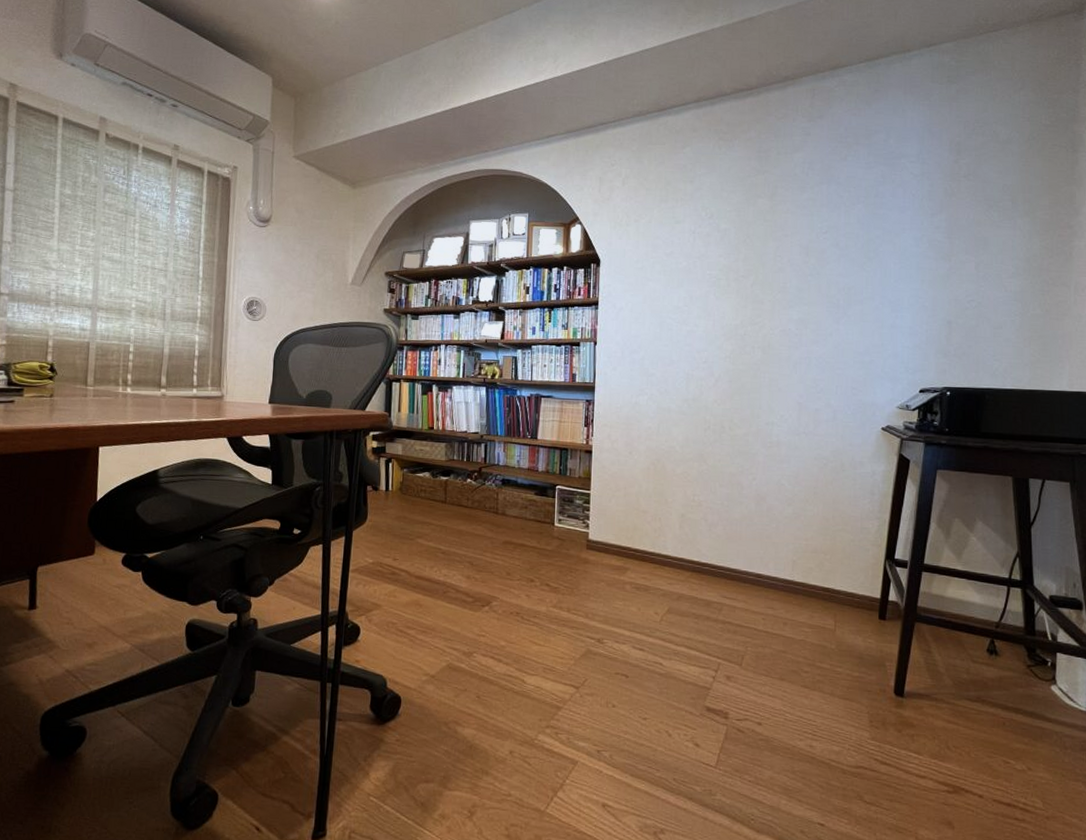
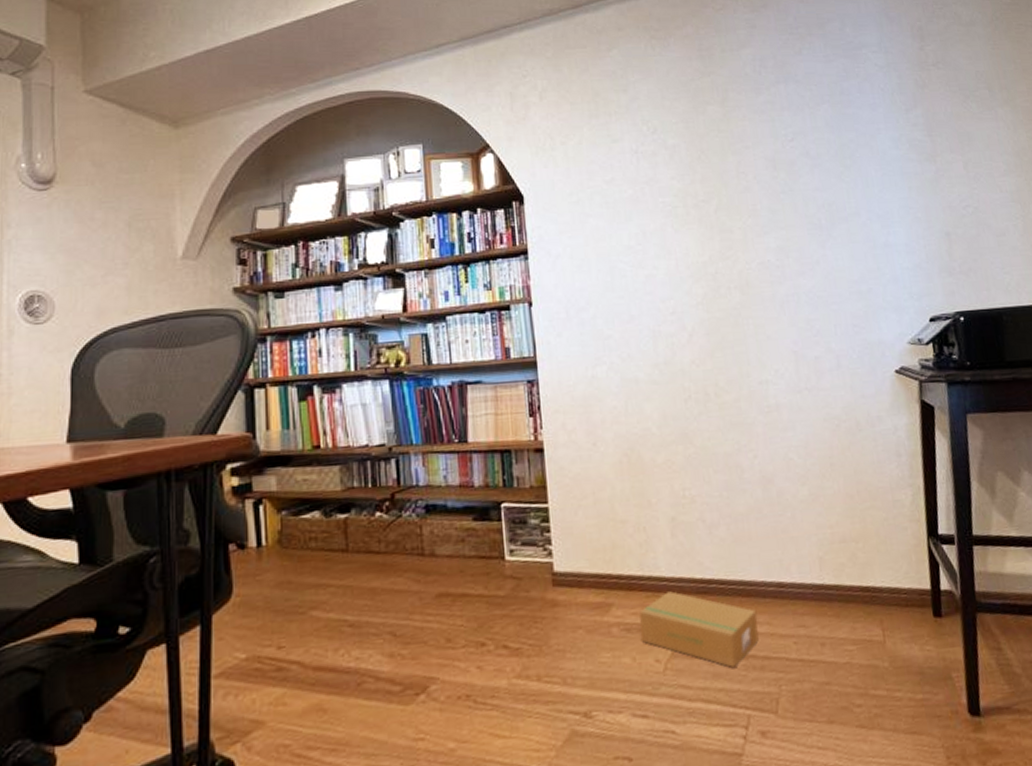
box: none [646,567,737,629] -> present [639,591,759,669]

